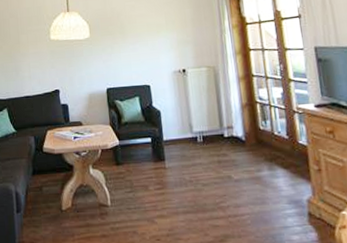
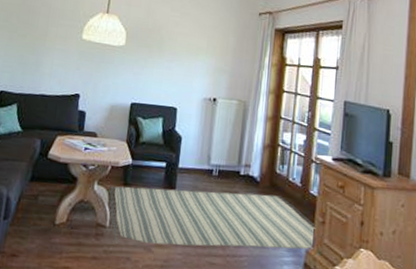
rug: none [104,151,315,220] -> present [109,186,316,250]

